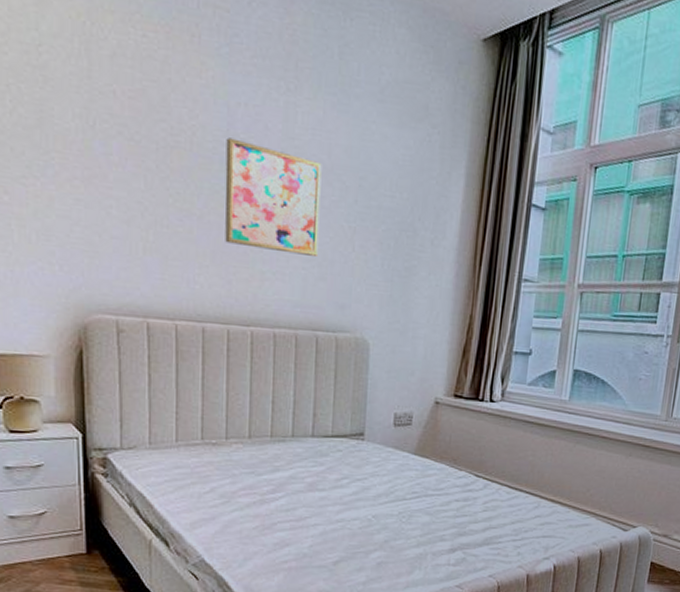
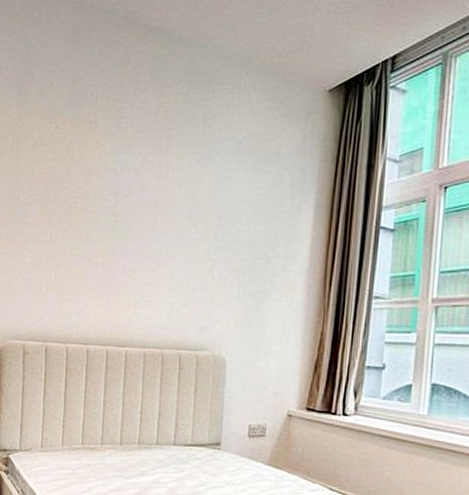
wall art: present [225,138,322,256] -> none [108,195,188,286]

